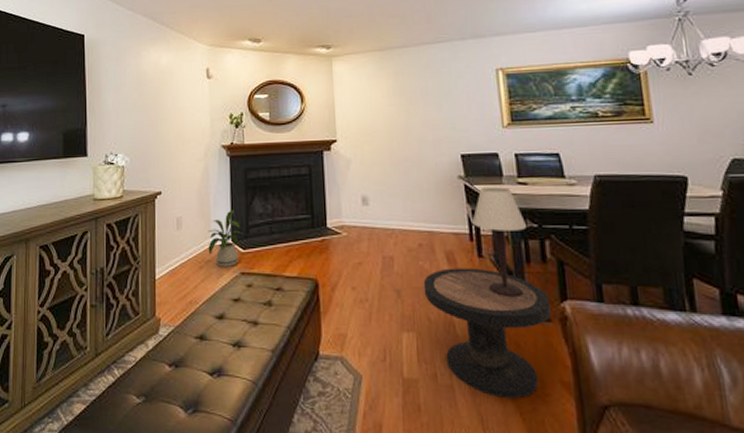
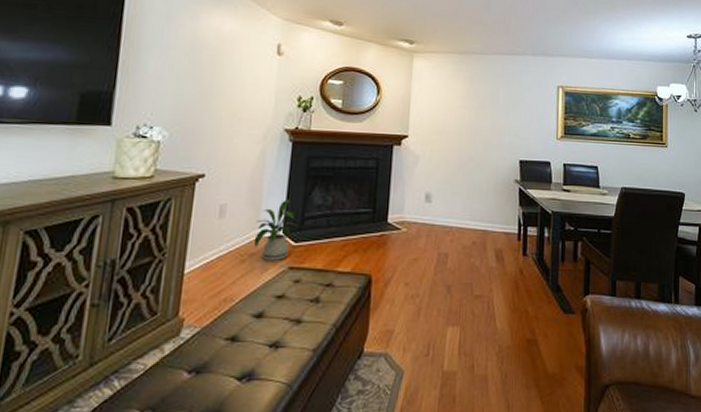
side table: present [423,268,551,399] -> none [472,265,575,385]
table lamp: present [472,186,528,298] -> none [522,191,566,293]

